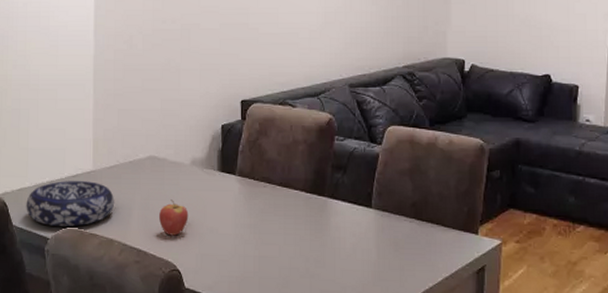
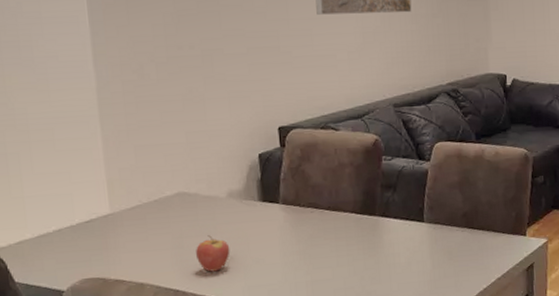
decorative bowl: present [26,181,115,227] -> none [29,225,142,278]

